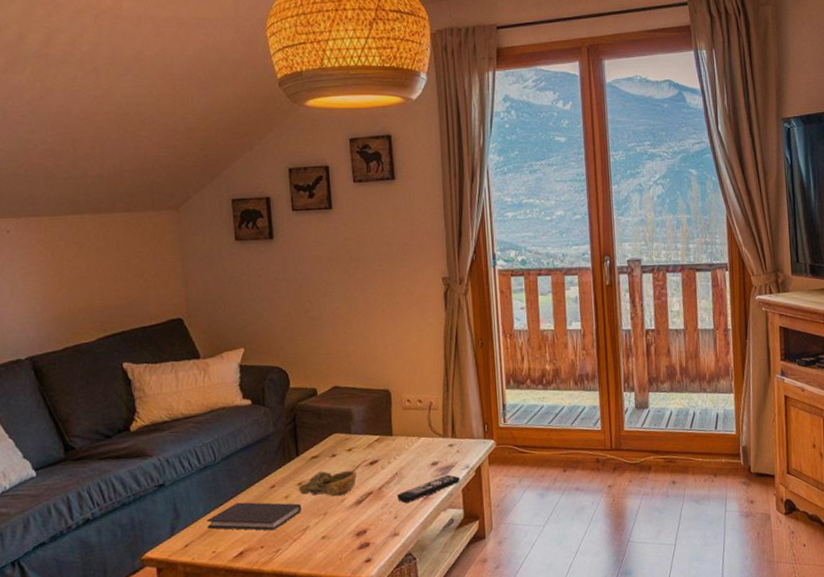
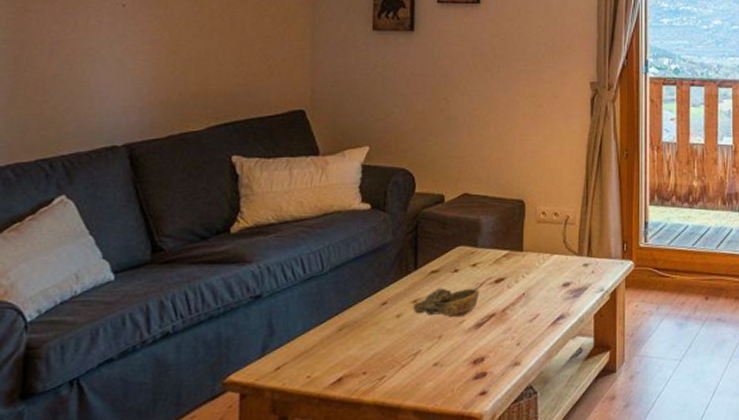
diary: present [207,502,301,531] -> none [304,320,414,354]
remote control: present [397,474,460,503] -> none [522,297,593,328]

